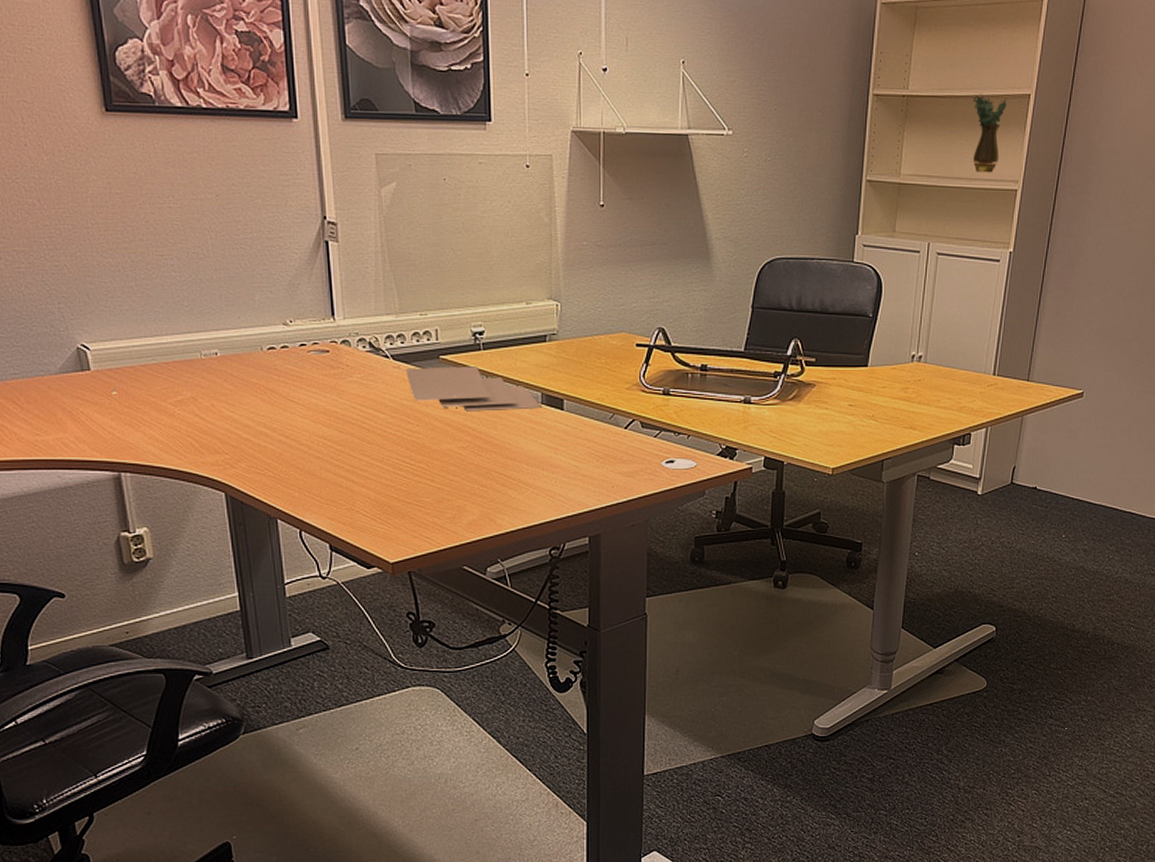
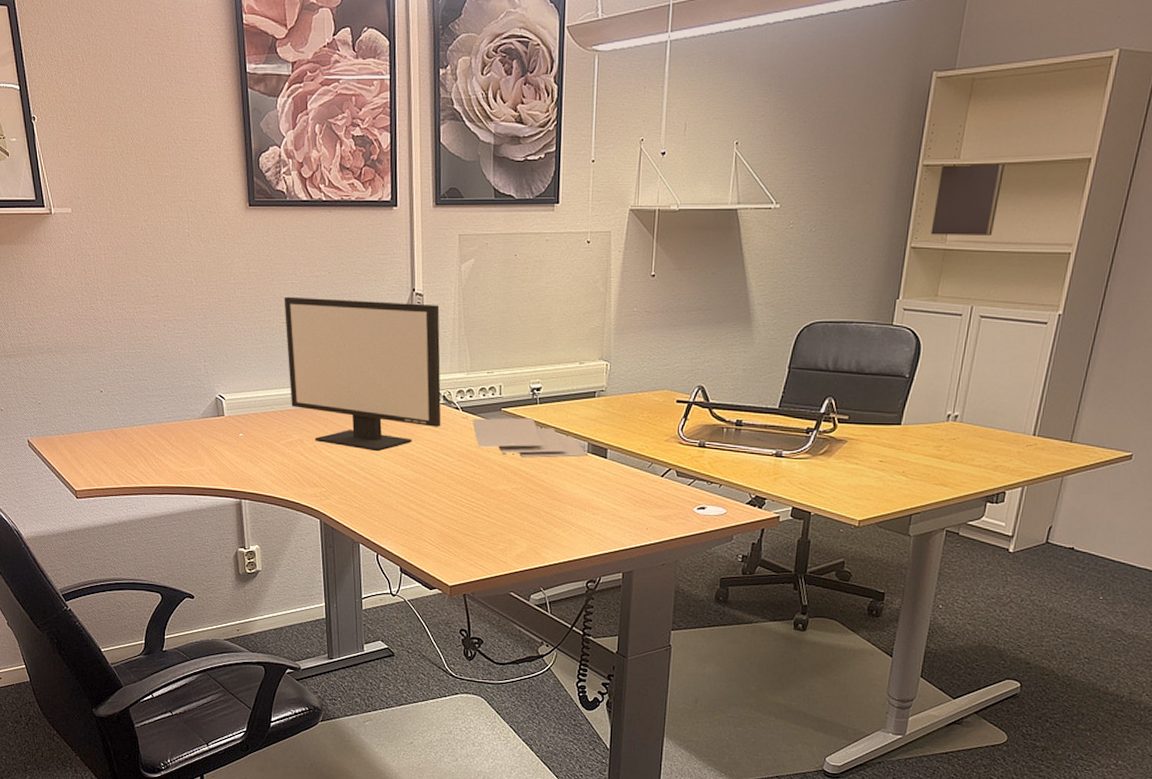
computer monitor: none [160,223,369,410] -> present [284,296,441,452]
binder: none [885,94,952,170] -> present [931,162,1006,235]
vase: present [973,93,1007,173] -> none [1024,159,1065,237]

